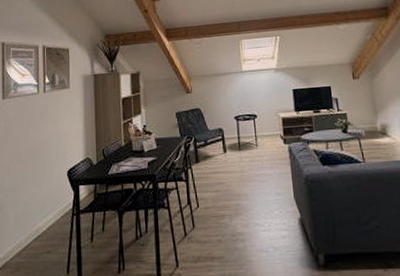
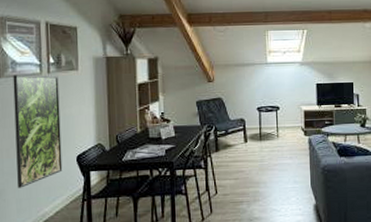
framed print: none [14,94,55,203] -> present [13,74,63,188]

